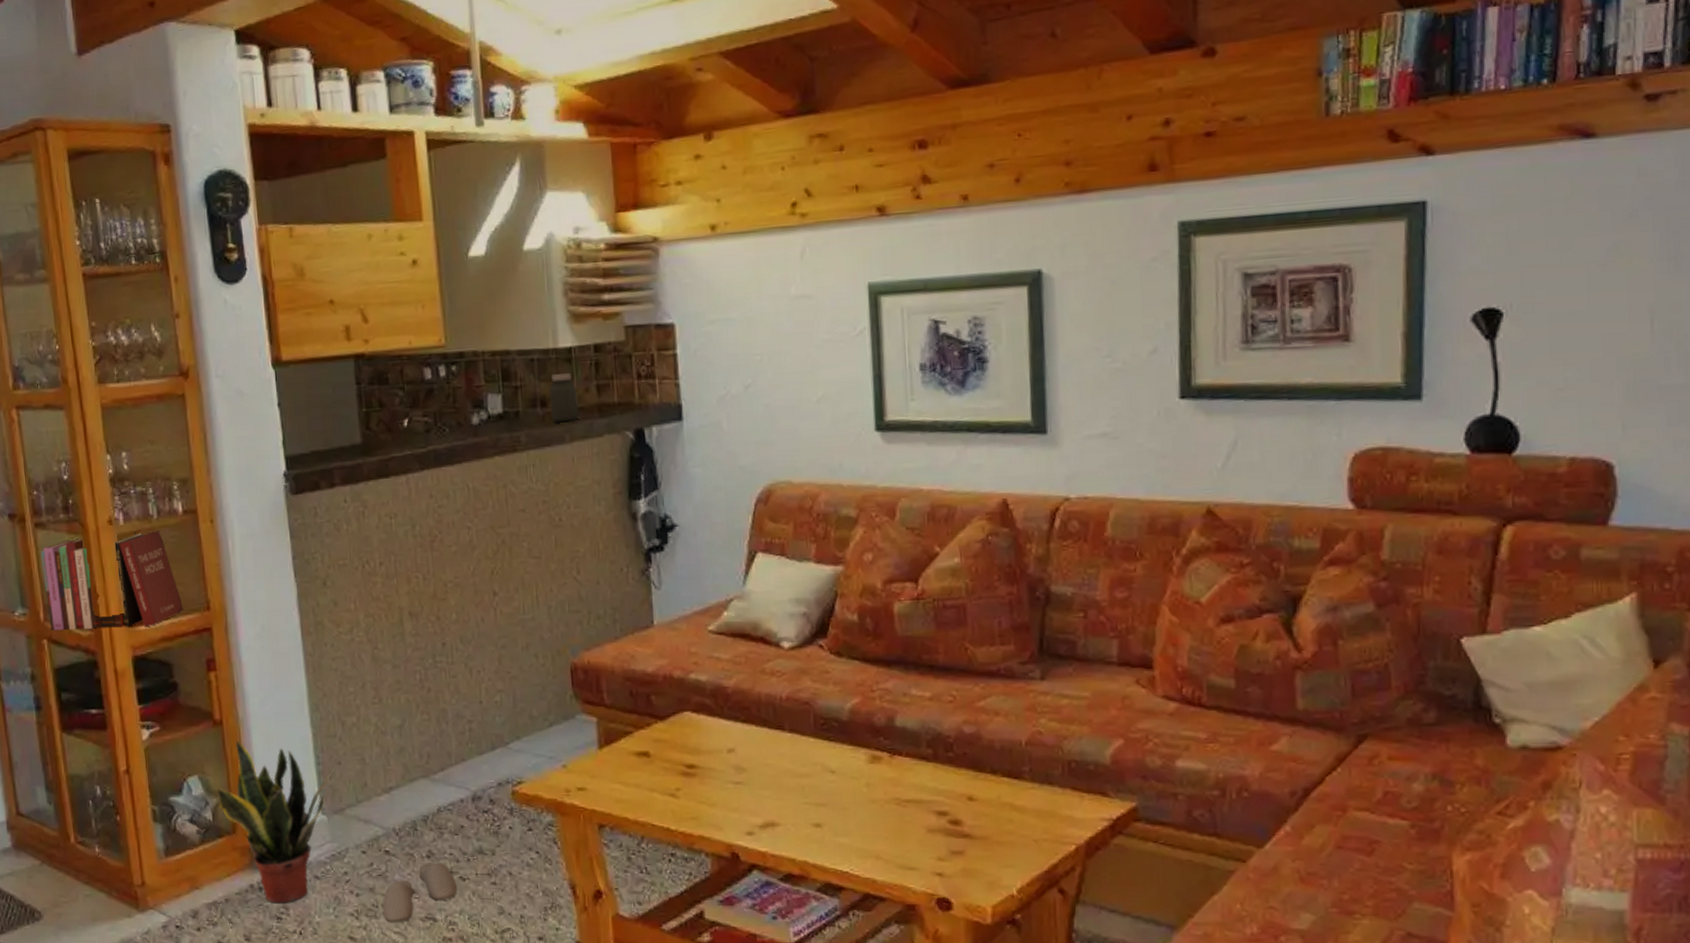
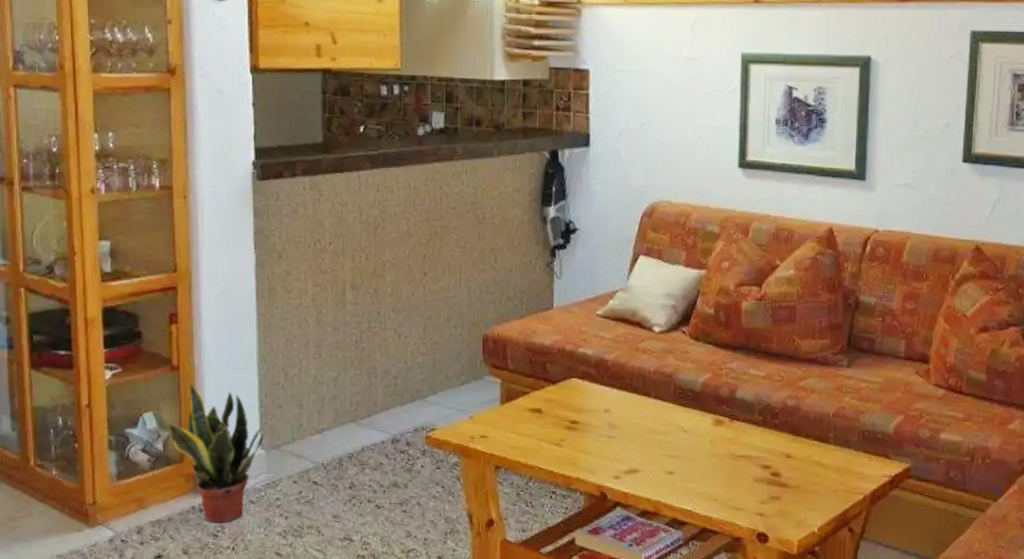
books: present [40,531,184,631] -> none [25,201,153,282]
slippers: present [382,863,457,923] -> none [307,493,373,542]
jar: present [549,373,578,423] -> none [483,101,506,141]

